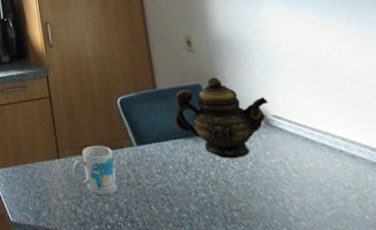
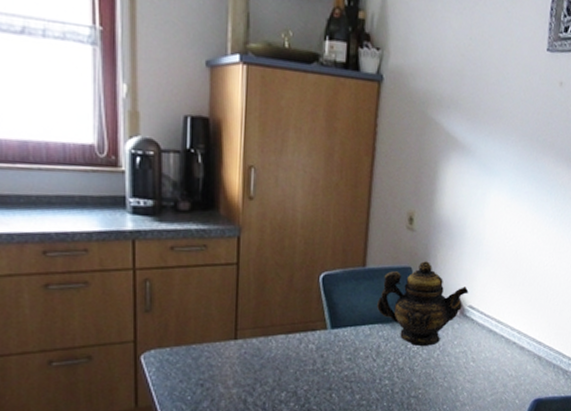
mug: present [72,145,118,196] -> none [250,326,302,383]

